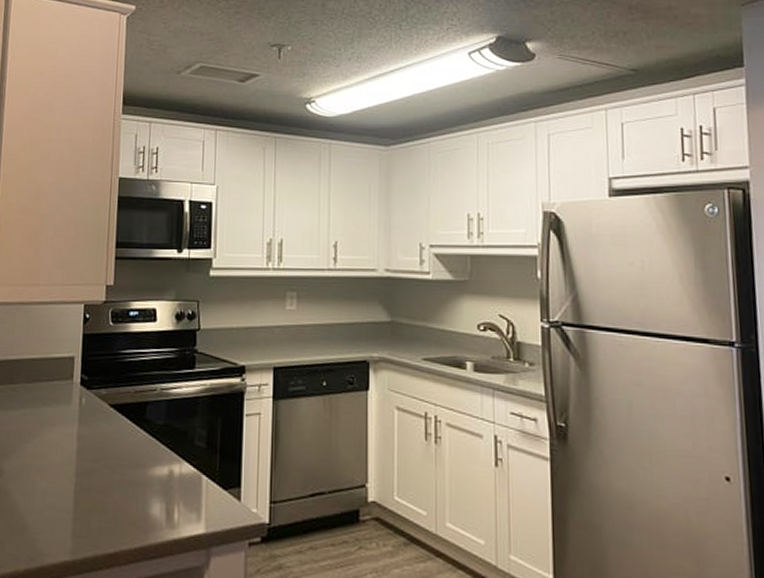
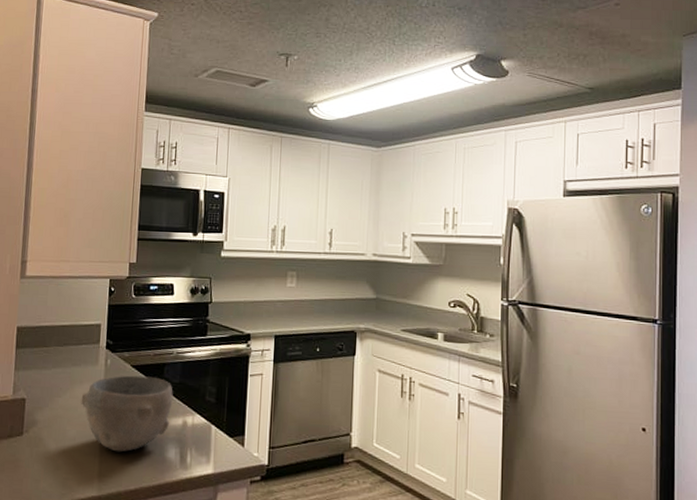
bowl: none [52,416,157,508] -> present [81,375,173,453]

